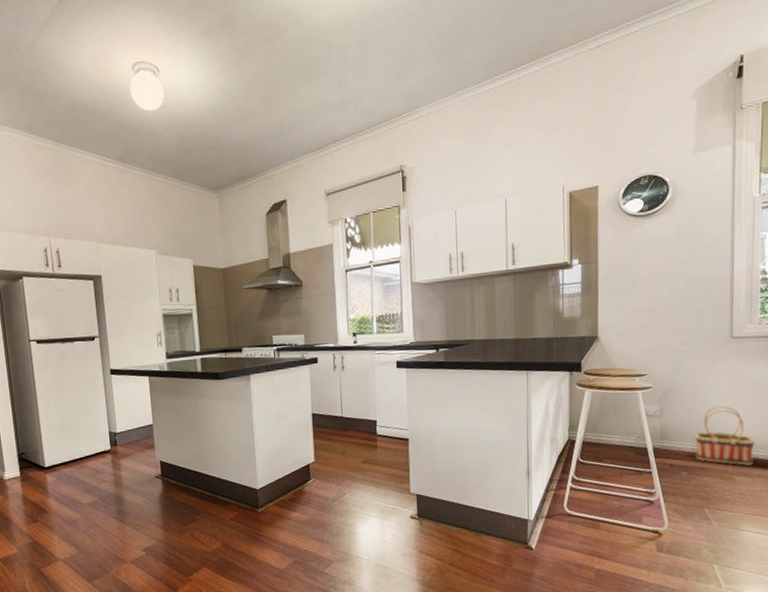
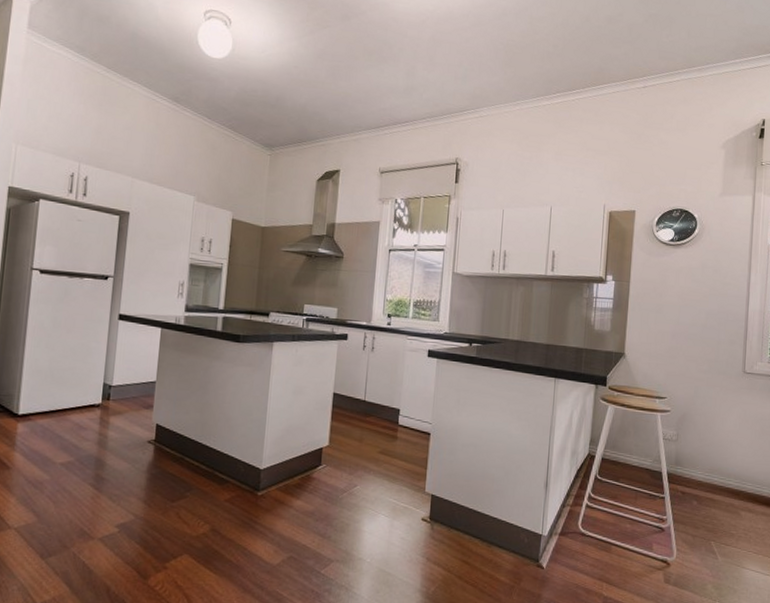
basket: present [694,405,755,466] -> none [706,438,760,502]

